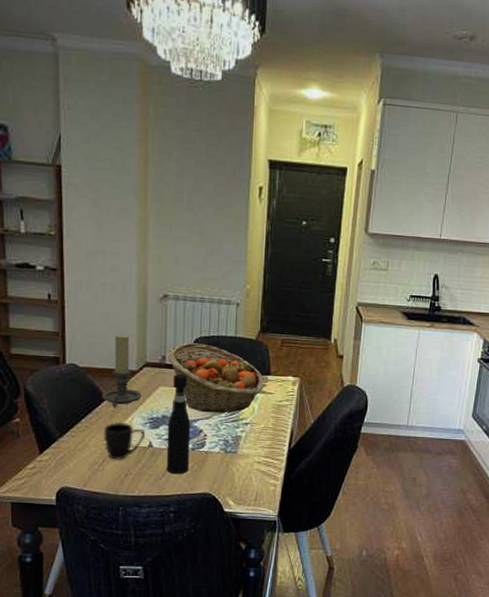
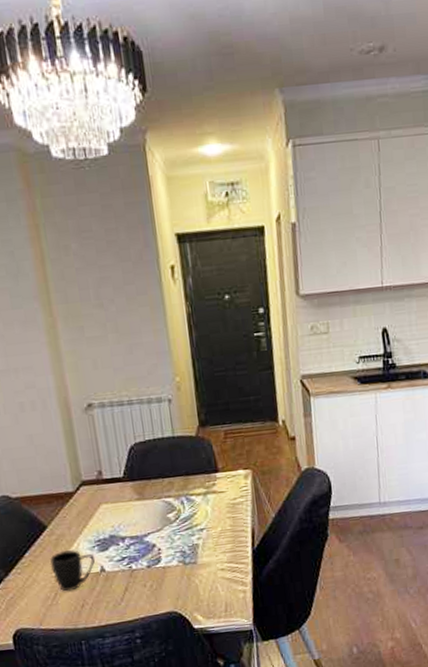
candle holder: present [102,333,142,408] -> none [41,453,84,536]
pepper grinder: present [166,374,191,475] -> none [114,487,149,597]
fruit basket: present [168,343,264,413] -> none [103,450,213,525]

